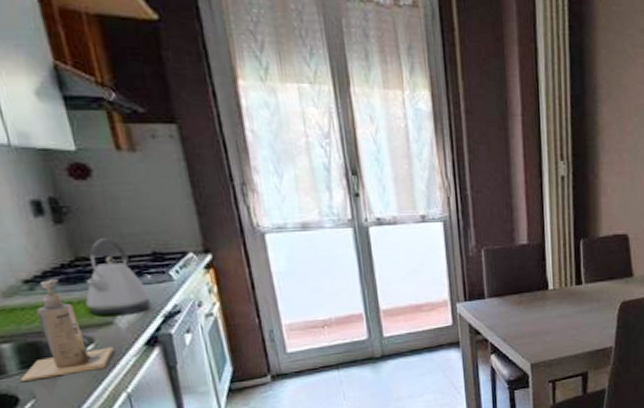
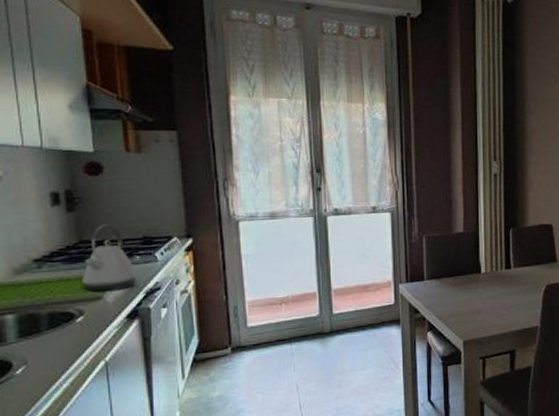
soap dispenser: present [20,278,114,383] -> none [16,258,99,350]

